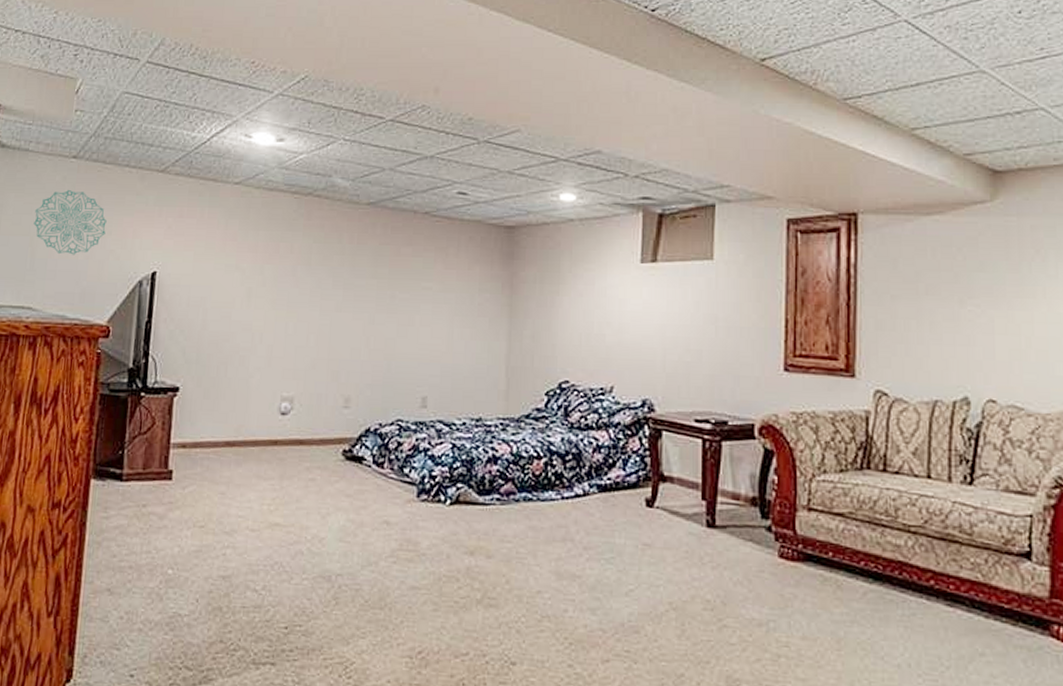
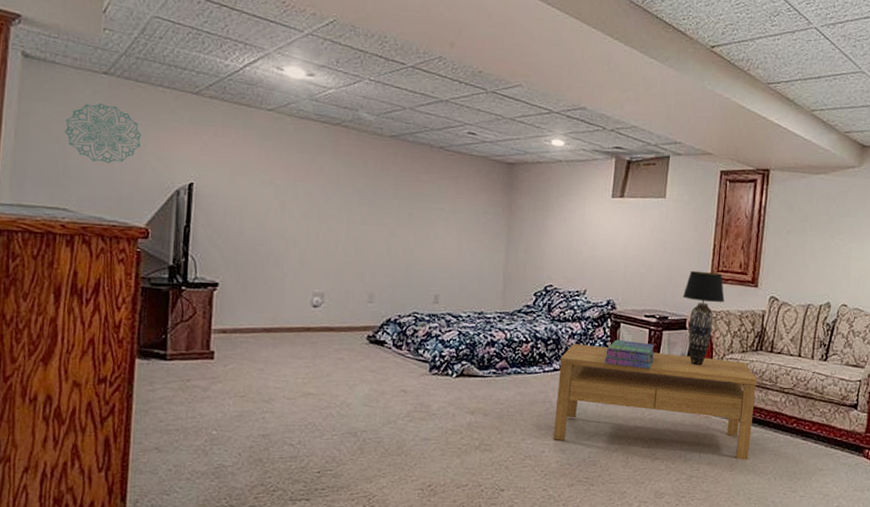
coffee table: none [579,460,867,635] -> present [553,344,757,460]
stack of books: none [643,453,713,496] -> present [604,339,655,369]
table lamp: none [746,356,807,492] -> present [682,270,725,366]

